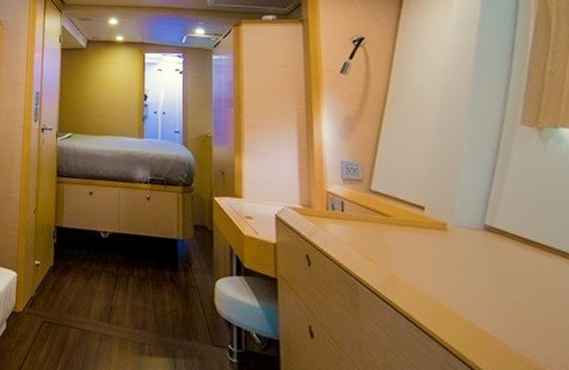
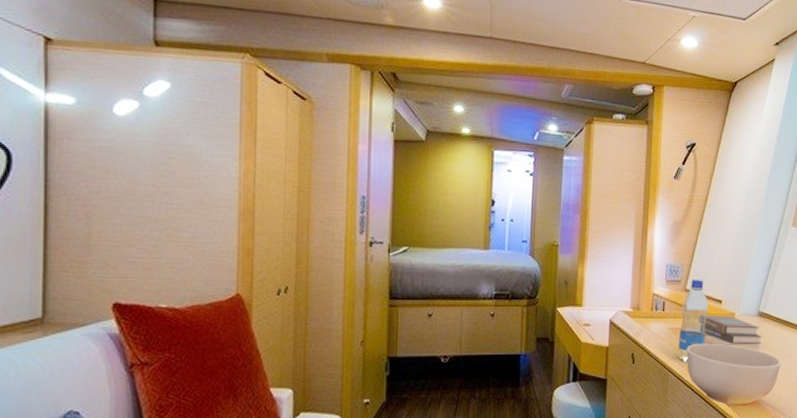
bottle: none [367,180,407,275] -> present [678,280,709,363]
books: none [368,222,496,275] -> present [680,315,762,351]
bowl: none [379,253,536,344] -> present [686,343,781,406]

